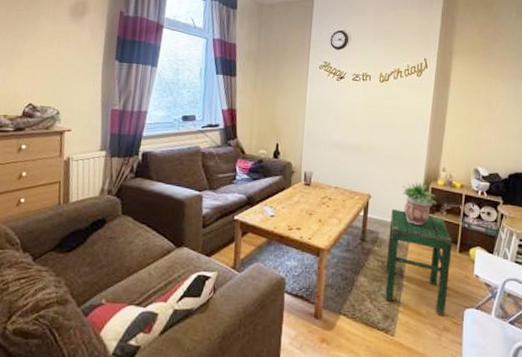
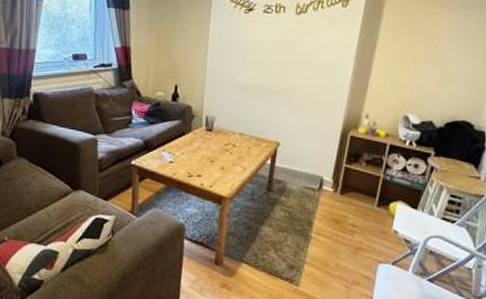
stool: present [385,208,452,316] -> none [290,157,370,270]
potted plant: present [402,181,437,225] -> none [316,129,356,176]

